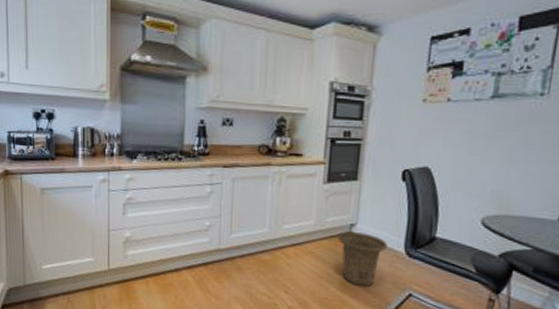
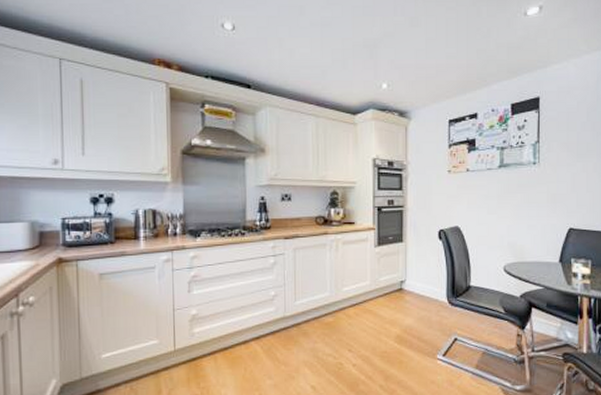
basket: present [337,232,388,287] -> none [390,288,433,336]

